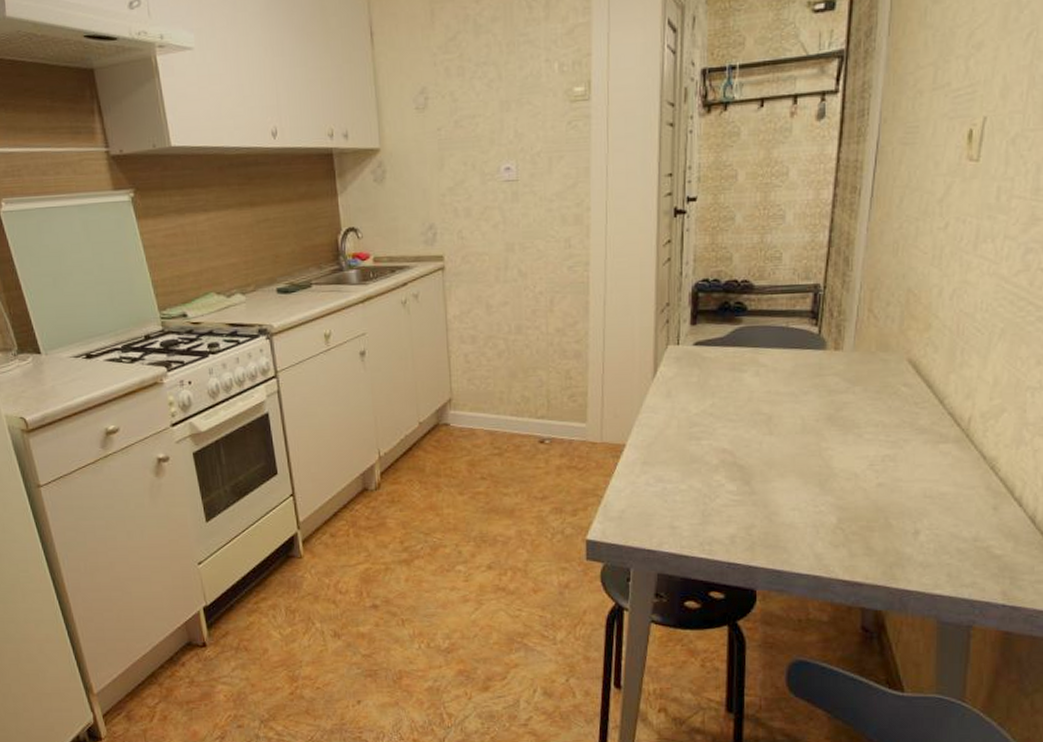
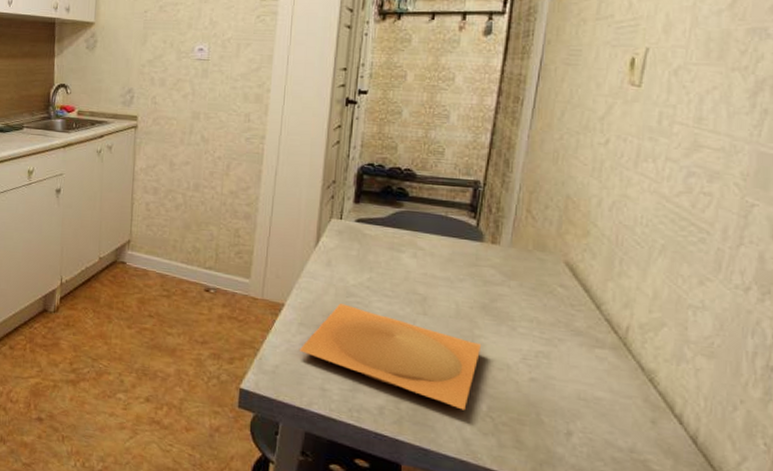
plate: none [644,435,829,526] -> present [299,303,482,411]

